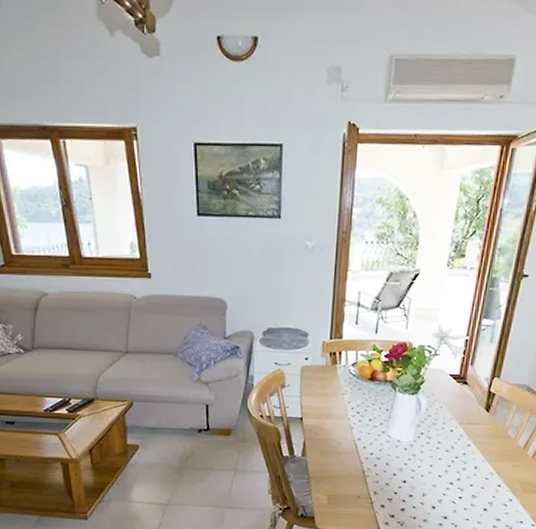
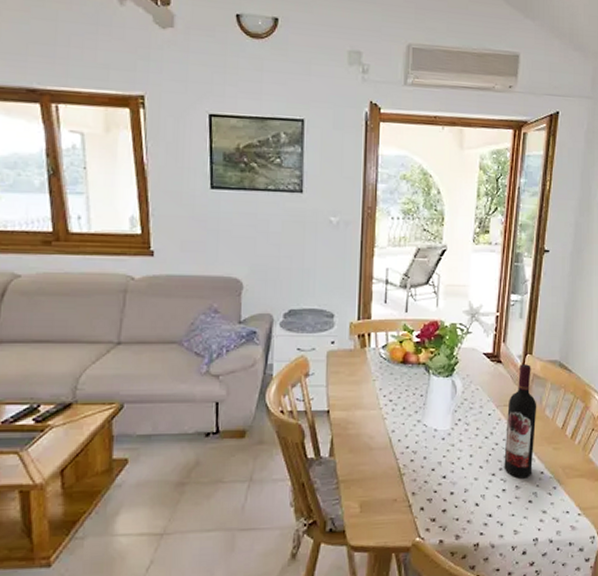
wine bottle: none [462,386,501,489] -> present [504,364,537,478]

